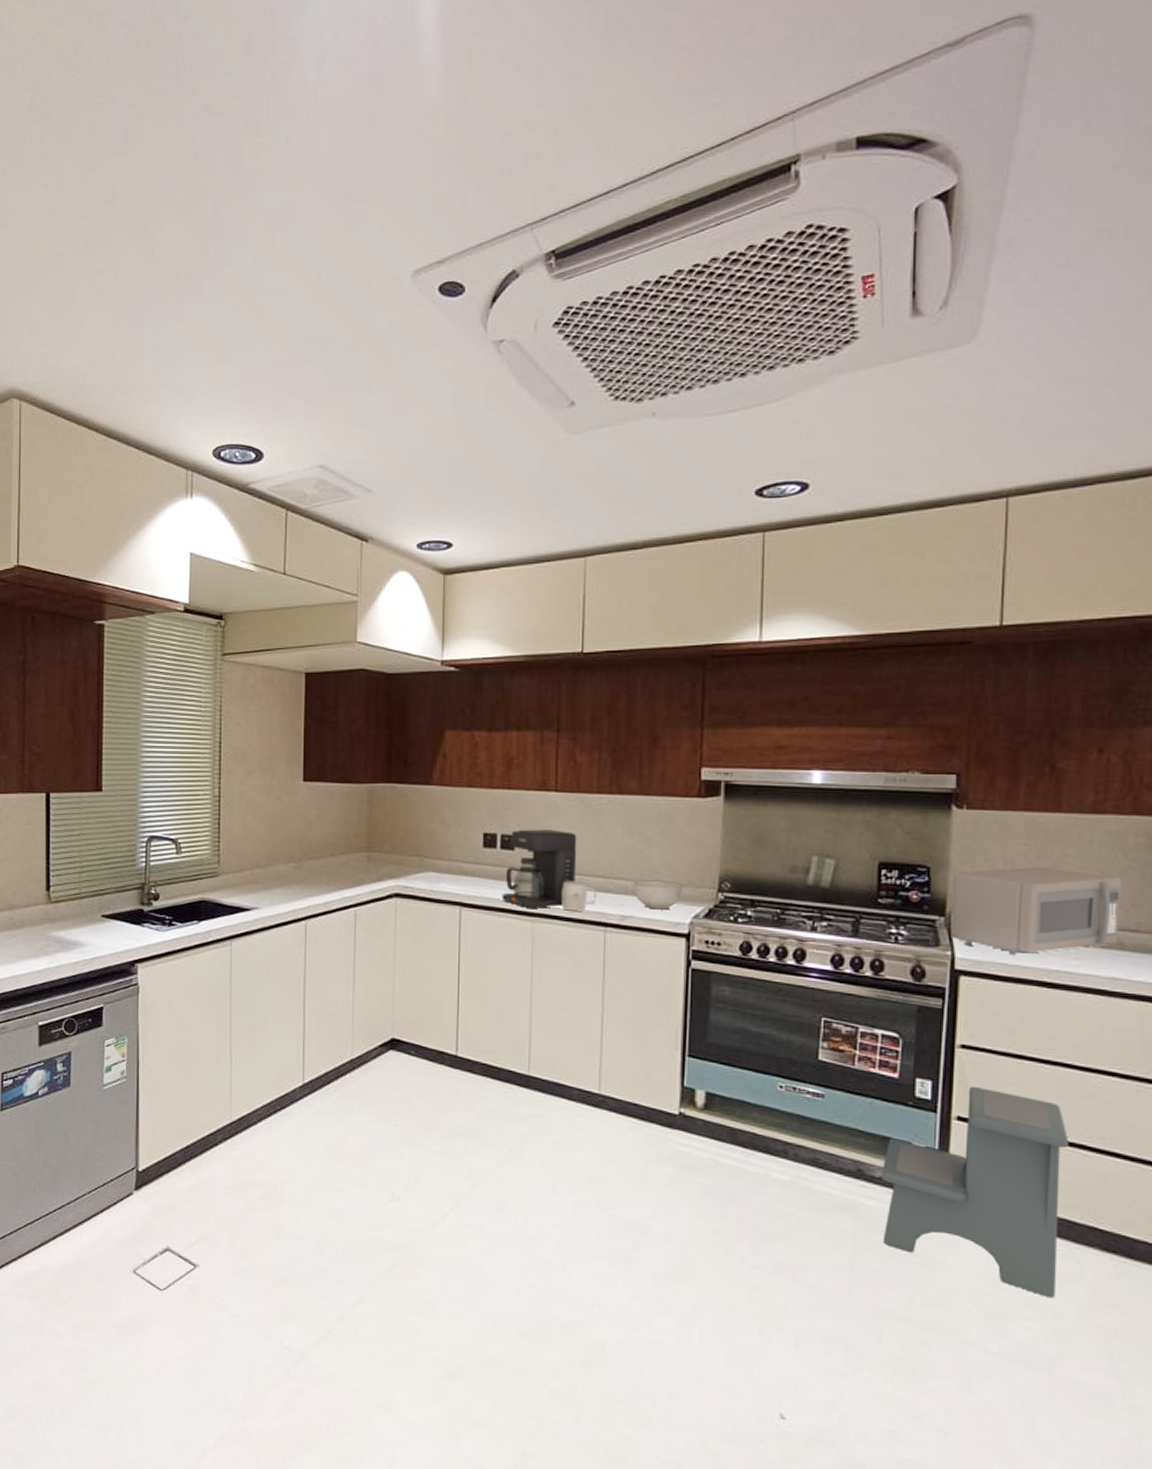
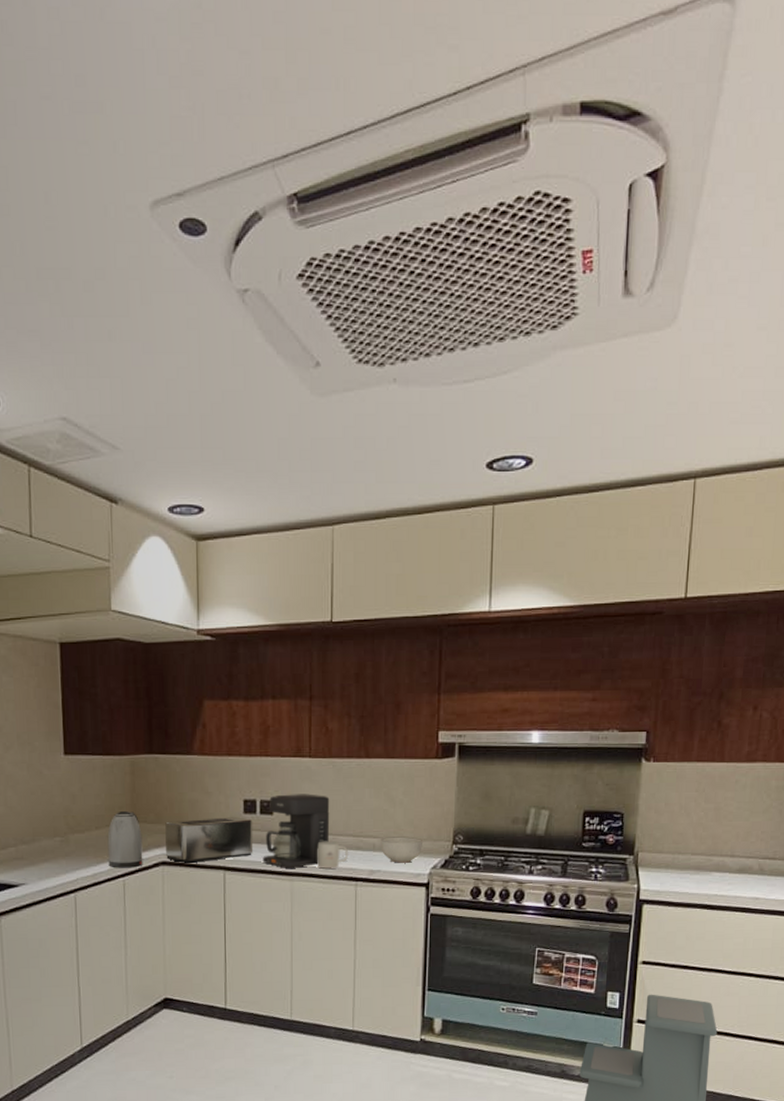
kettle: none [341,840,377,898] -> present [107,811,143,868]
toaster: none [399,849,493,898] -> present [165,816,253,864]
microwave: present [951,867,1121,956] -> none [637,810,765,885]

